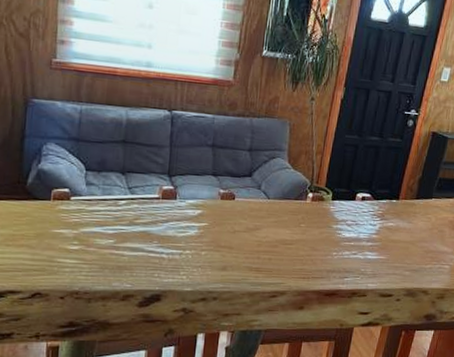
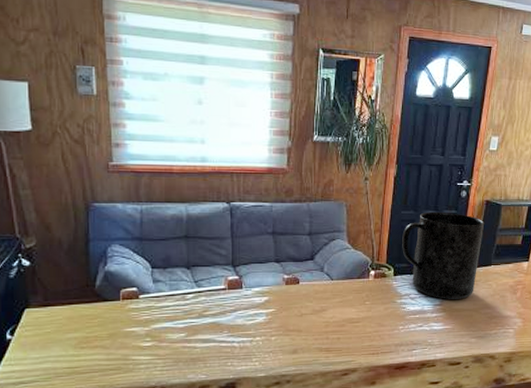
mug: none [343,138,429,230] -> present [402,211,485,299]

